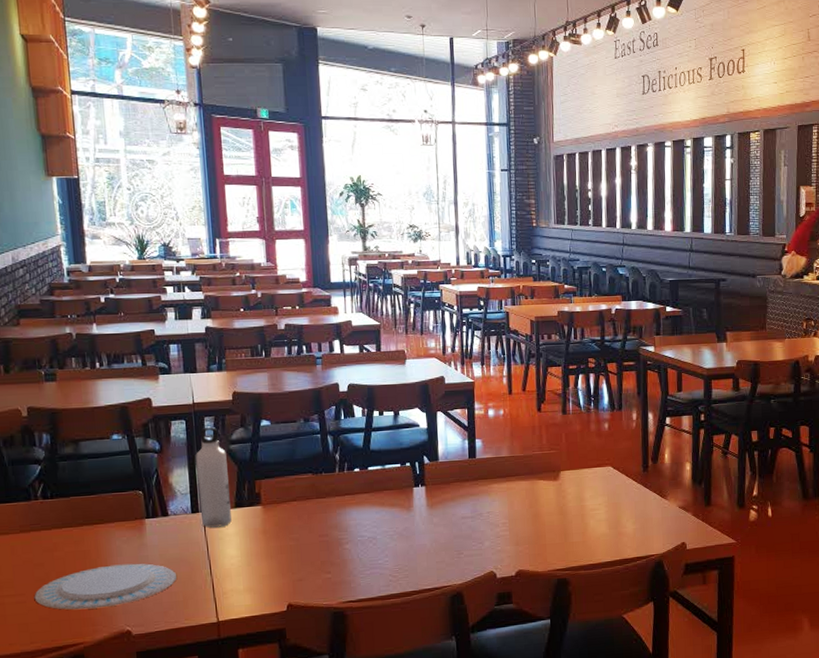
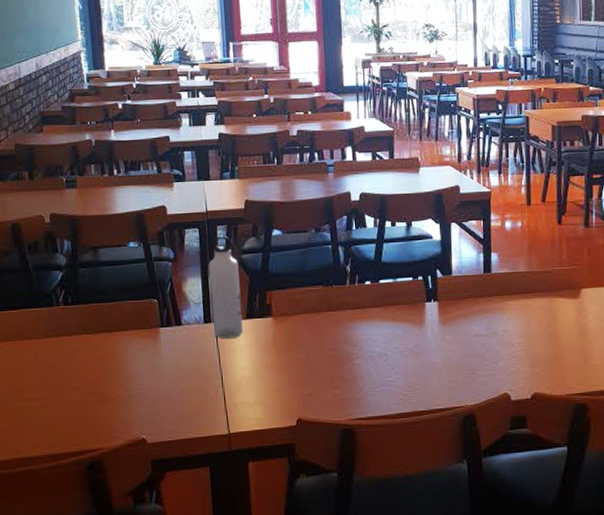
plate: present [34,563,176,610] -> none [56,372,189,416]

